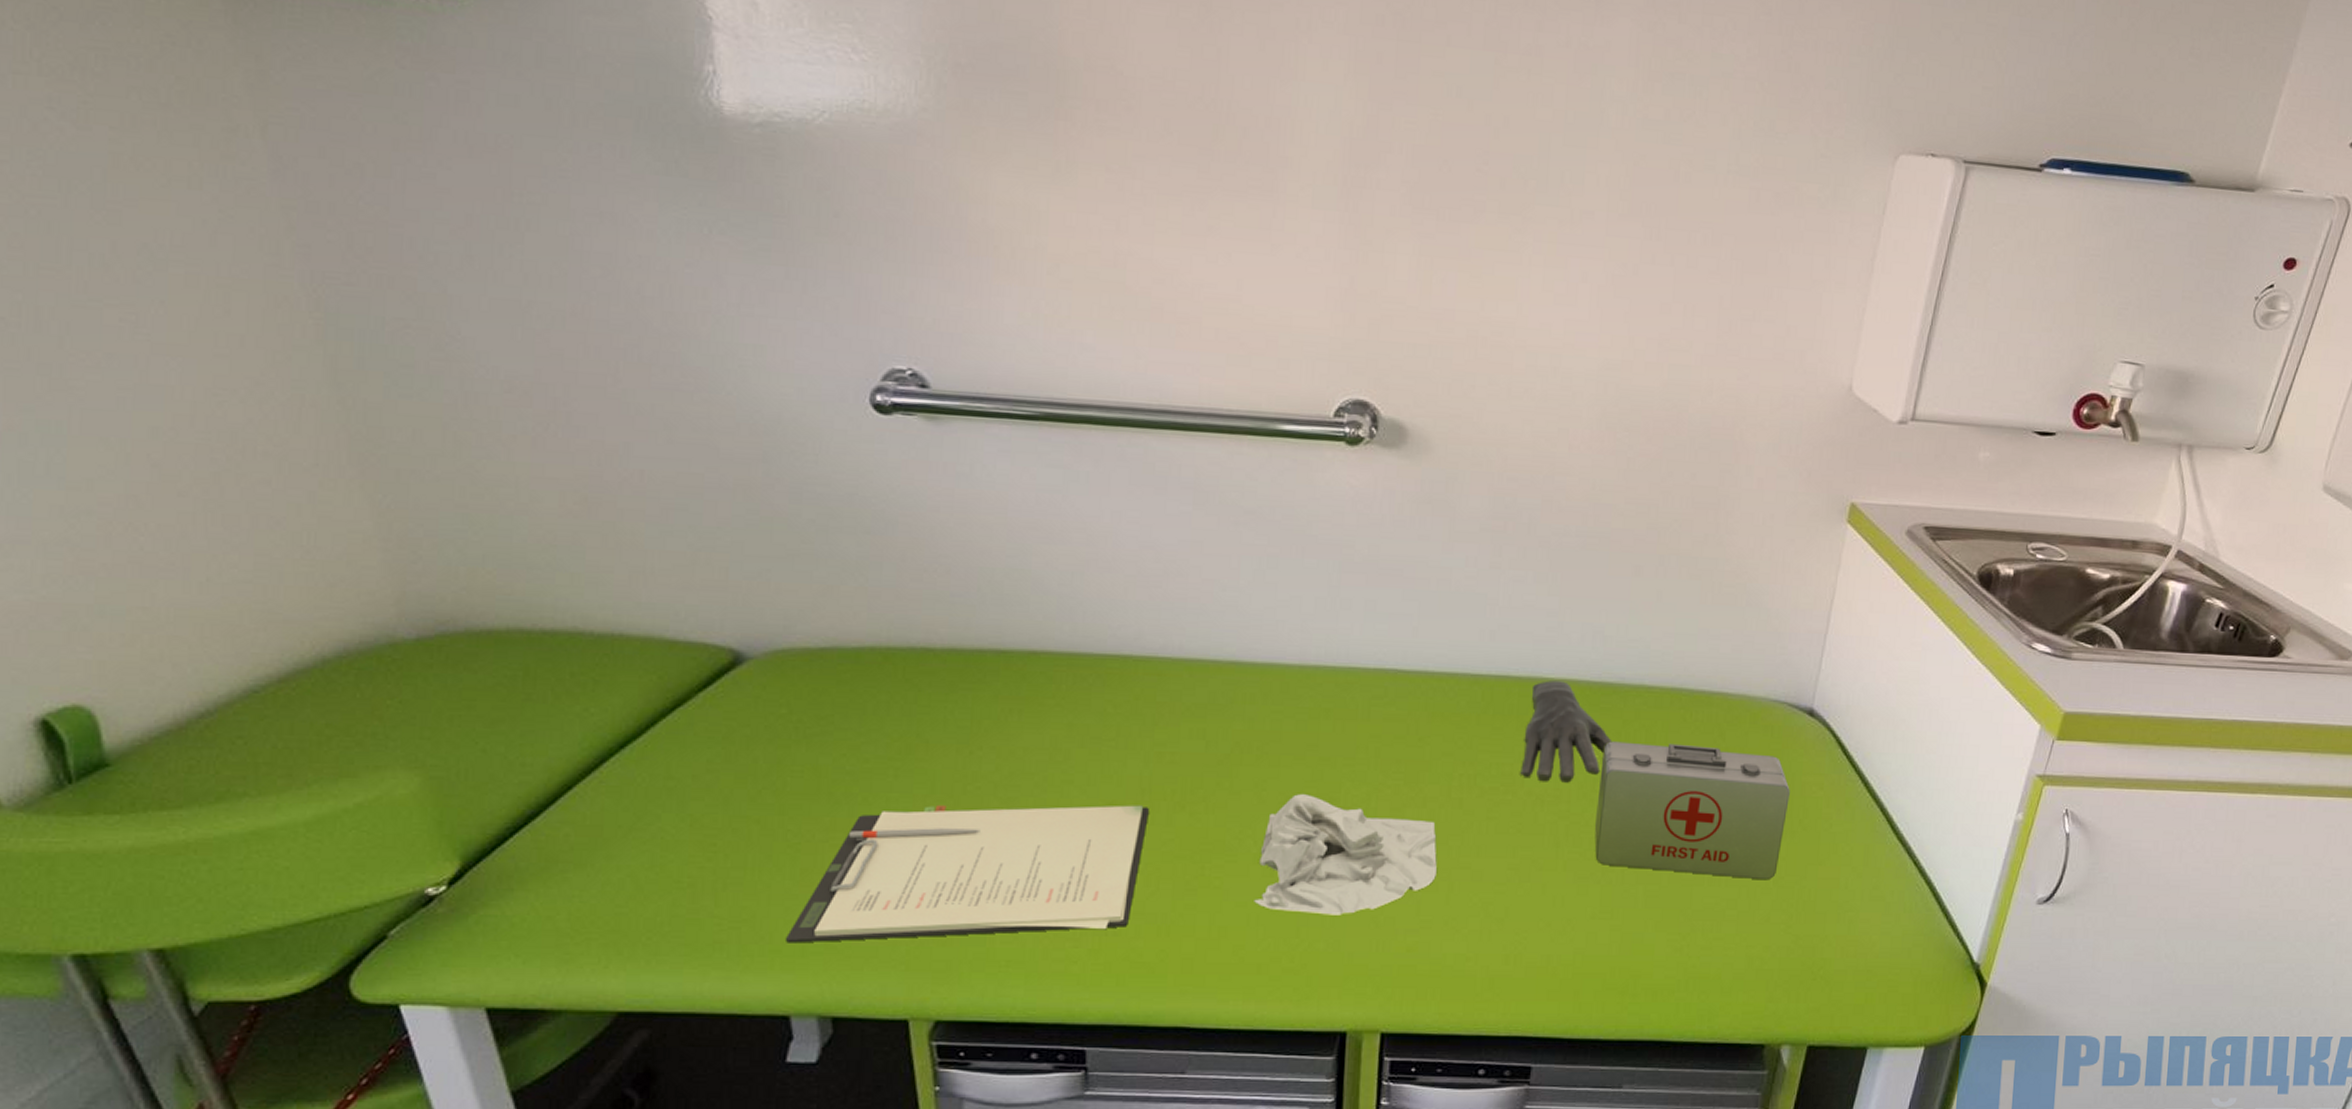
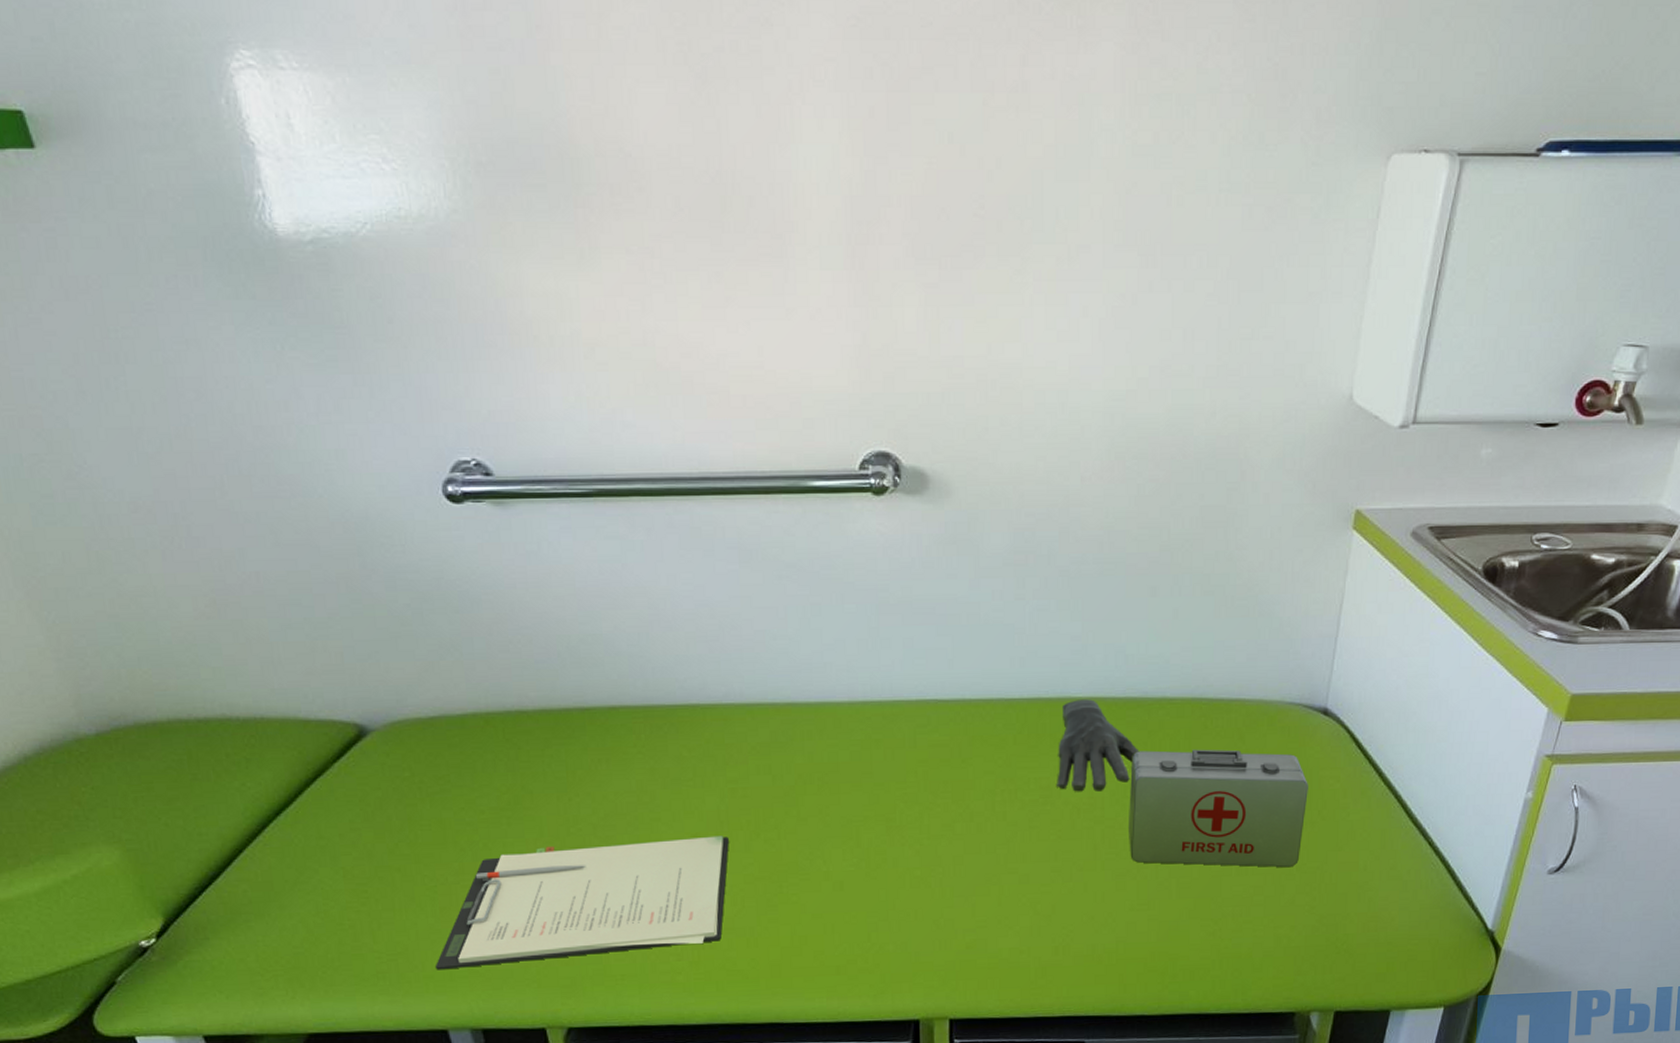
tissue: present [1254,794,1437,915] -> none [828,817,987,921]

